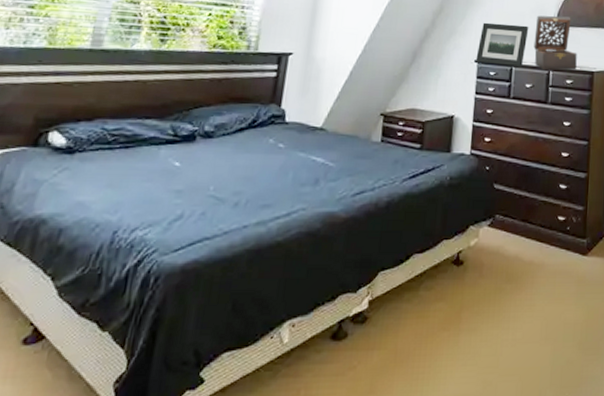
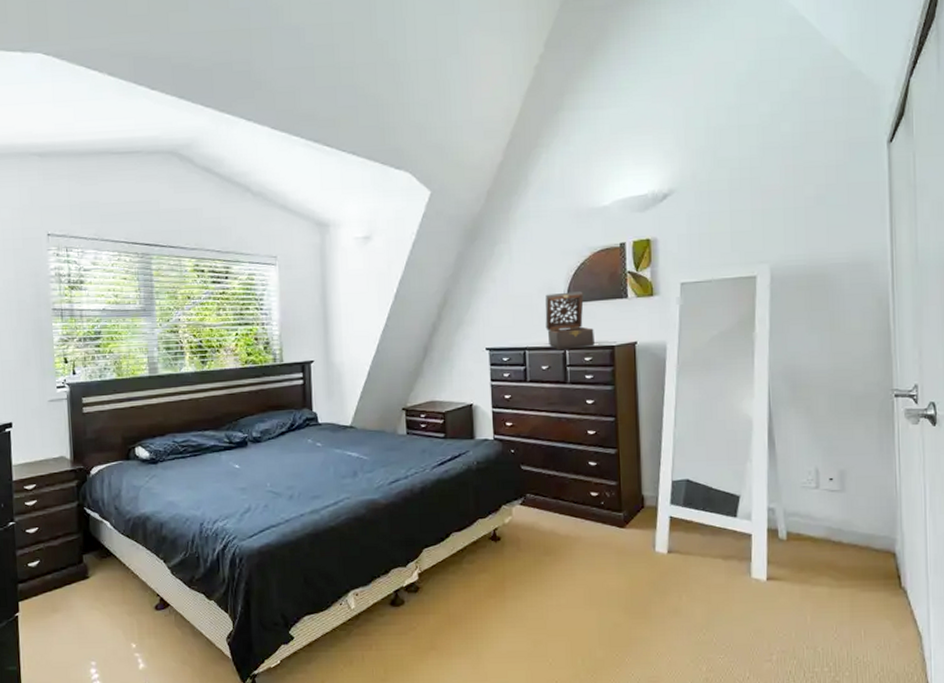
picture frame: present [475,22,529,68] -> none [487,306,538,351]

